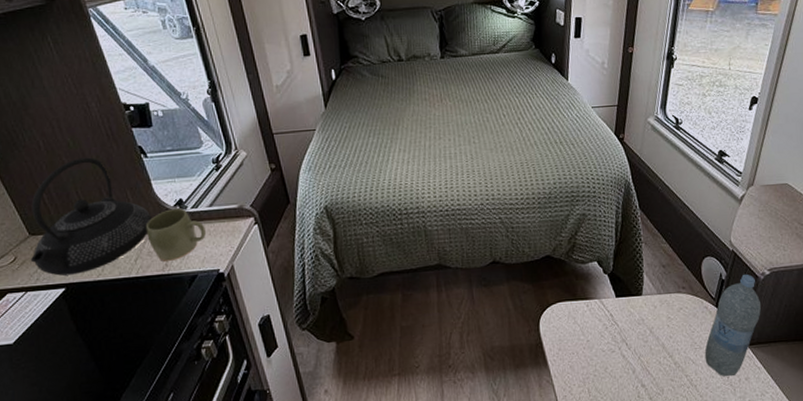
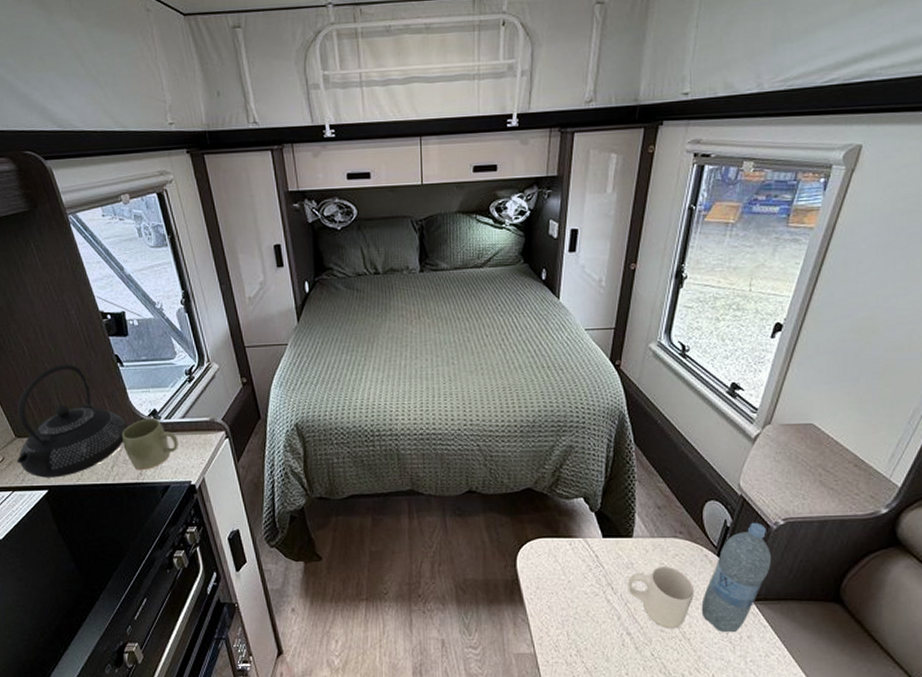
cup: none [640,319,699,378] -> present [627,566,695,629]

